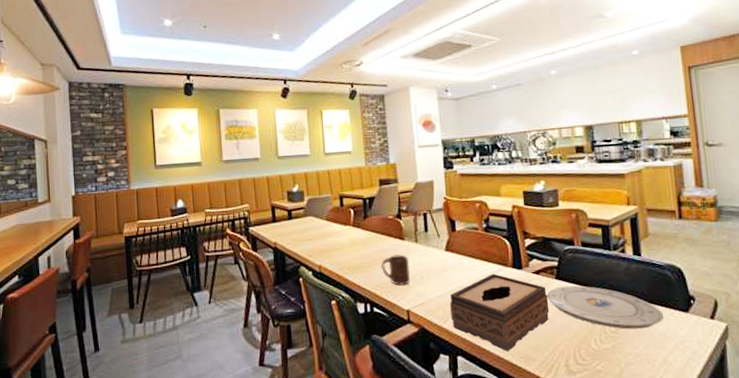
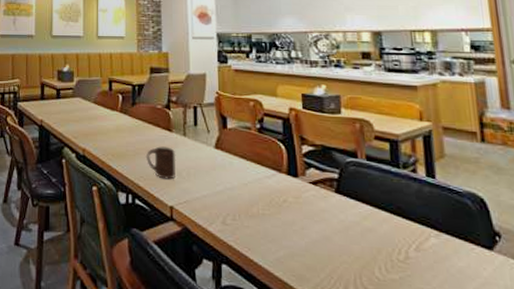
tissue box: present [450,273,550,351] -> none [217,178,328,267]
plate: present [547,285,664,329] -> none [325,202,463,262]

